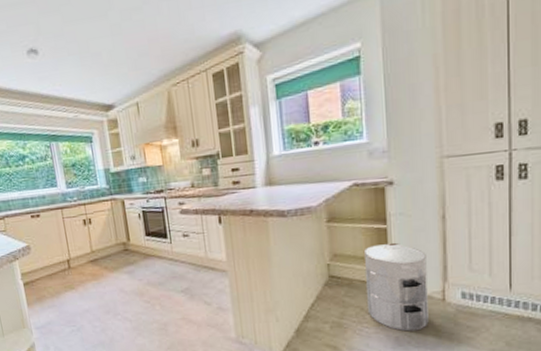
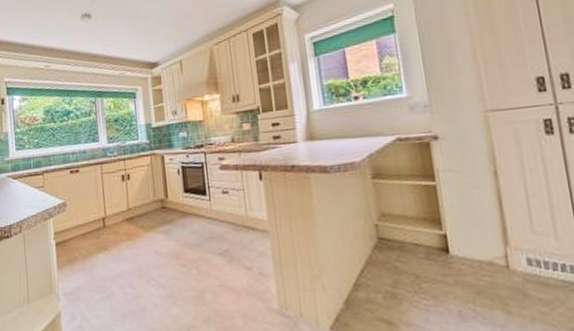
waste bin: present [364,242,429,332] -> none [414,200,494,305]

